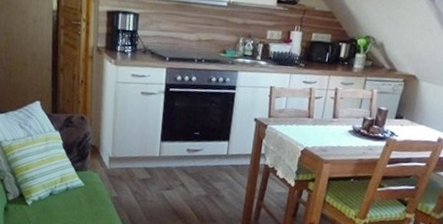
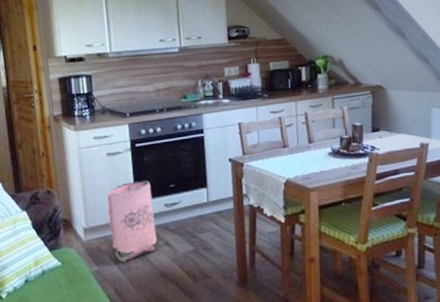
bag: none [133,122,177,194] -> present [106,180,157,262]

